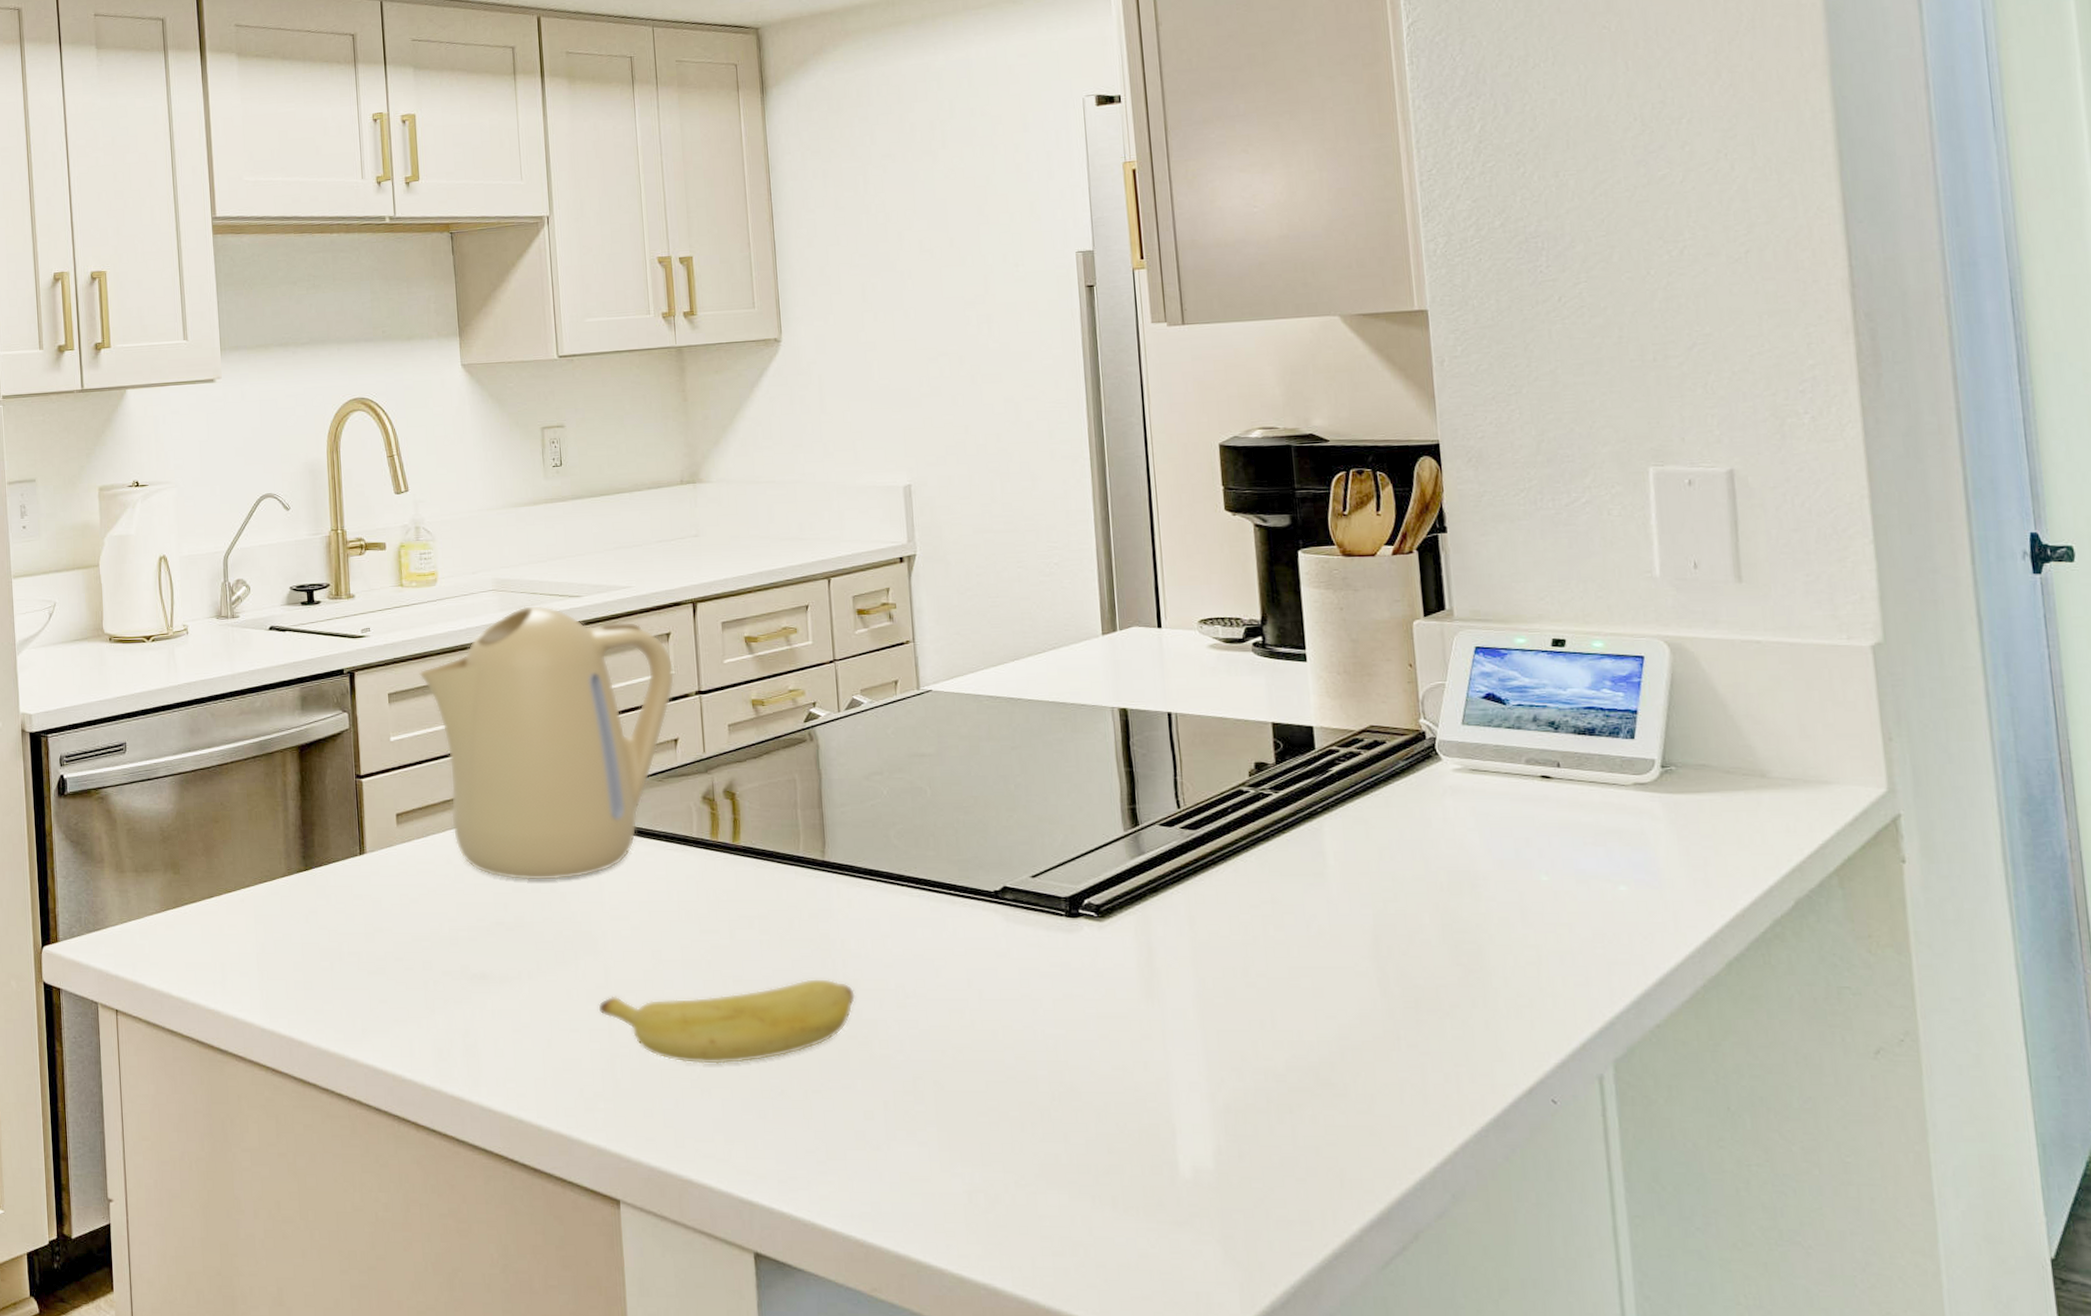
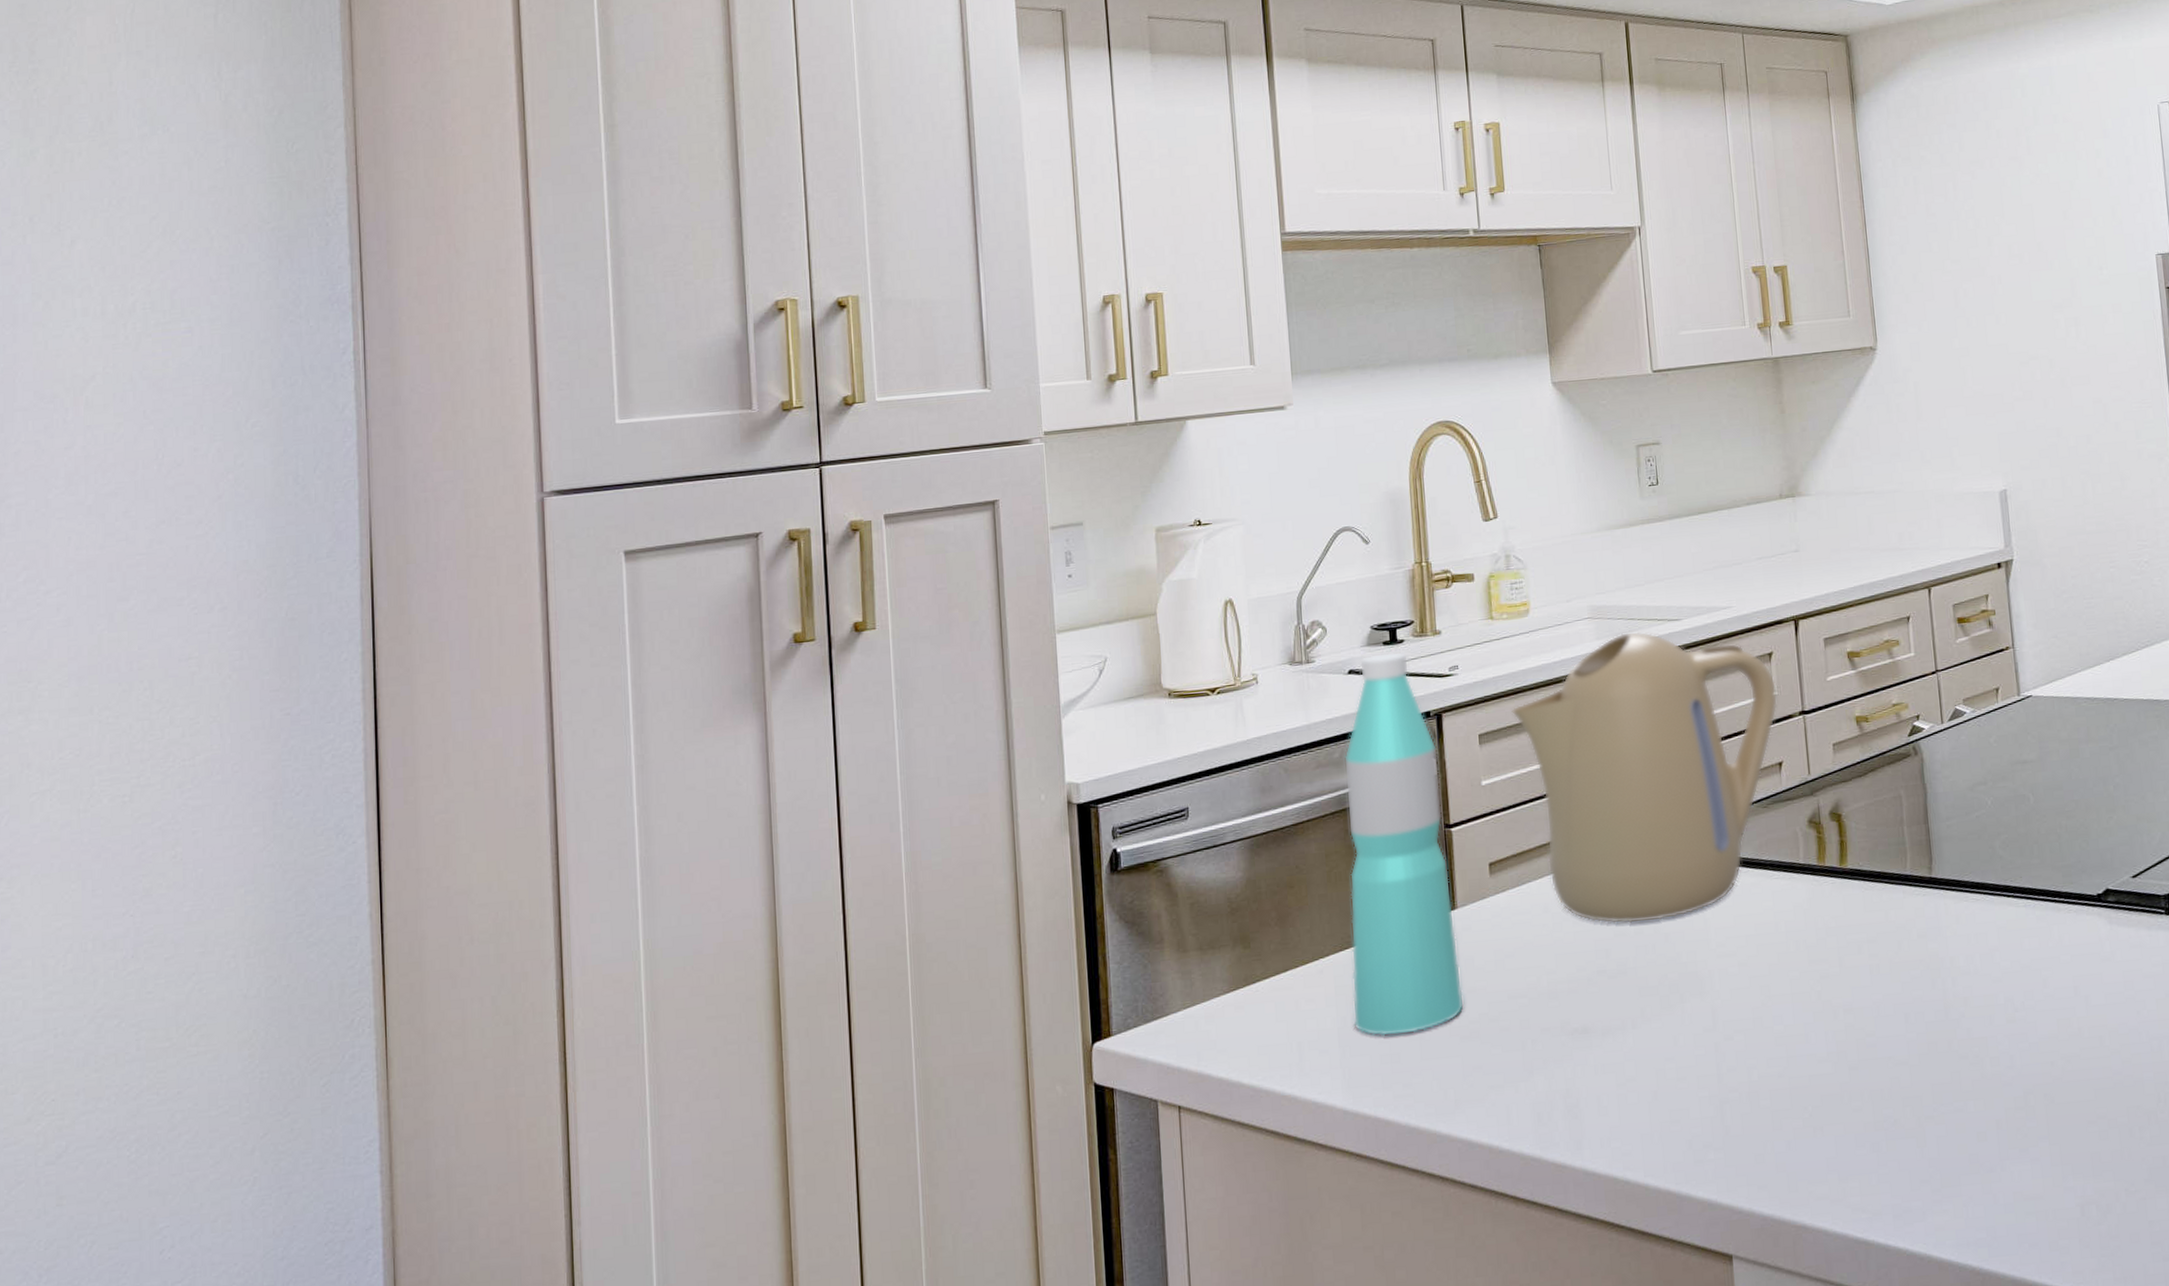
water bottle: none [264,611,371,965] -> present [1343,651,1464,1036]
banana: present [598,978,856,1064] -> none [1706,998,1966,1102]

